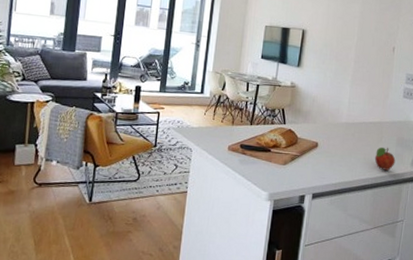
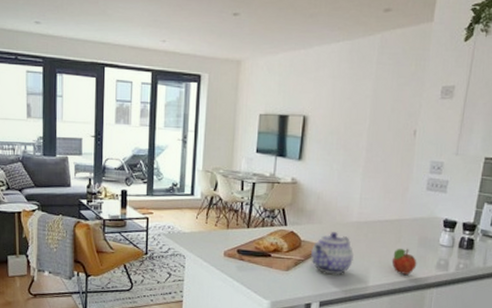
teapot: none [305,131,343,170] -> present [310,232,355,275]

